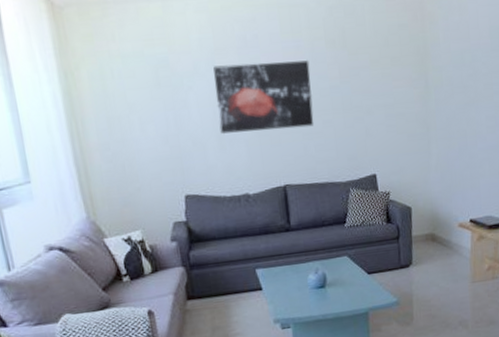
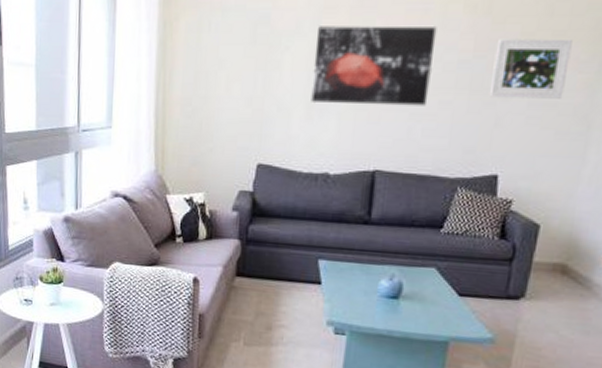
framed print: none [355,63,407,114] -> present [488,38,572,99]

